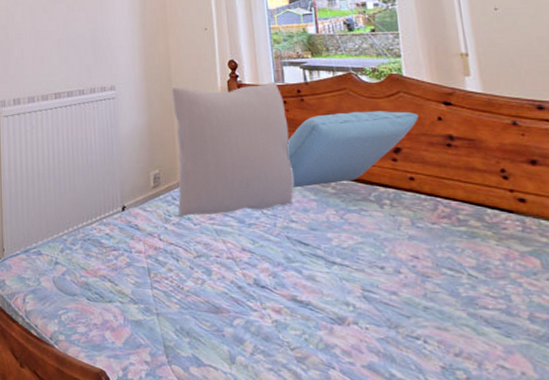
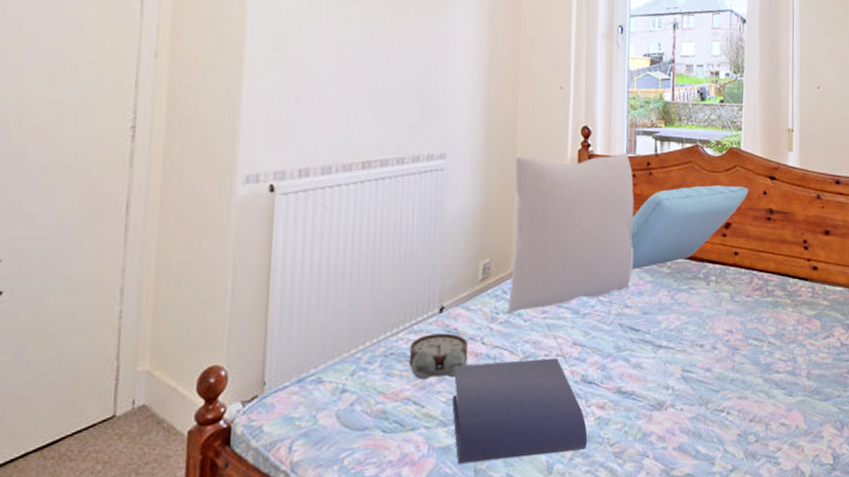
alarm clock: none [101,227,149,265] -> present [409,333,469,380]
book: none [138,255,267,348] -> present [452,357,588,464]

